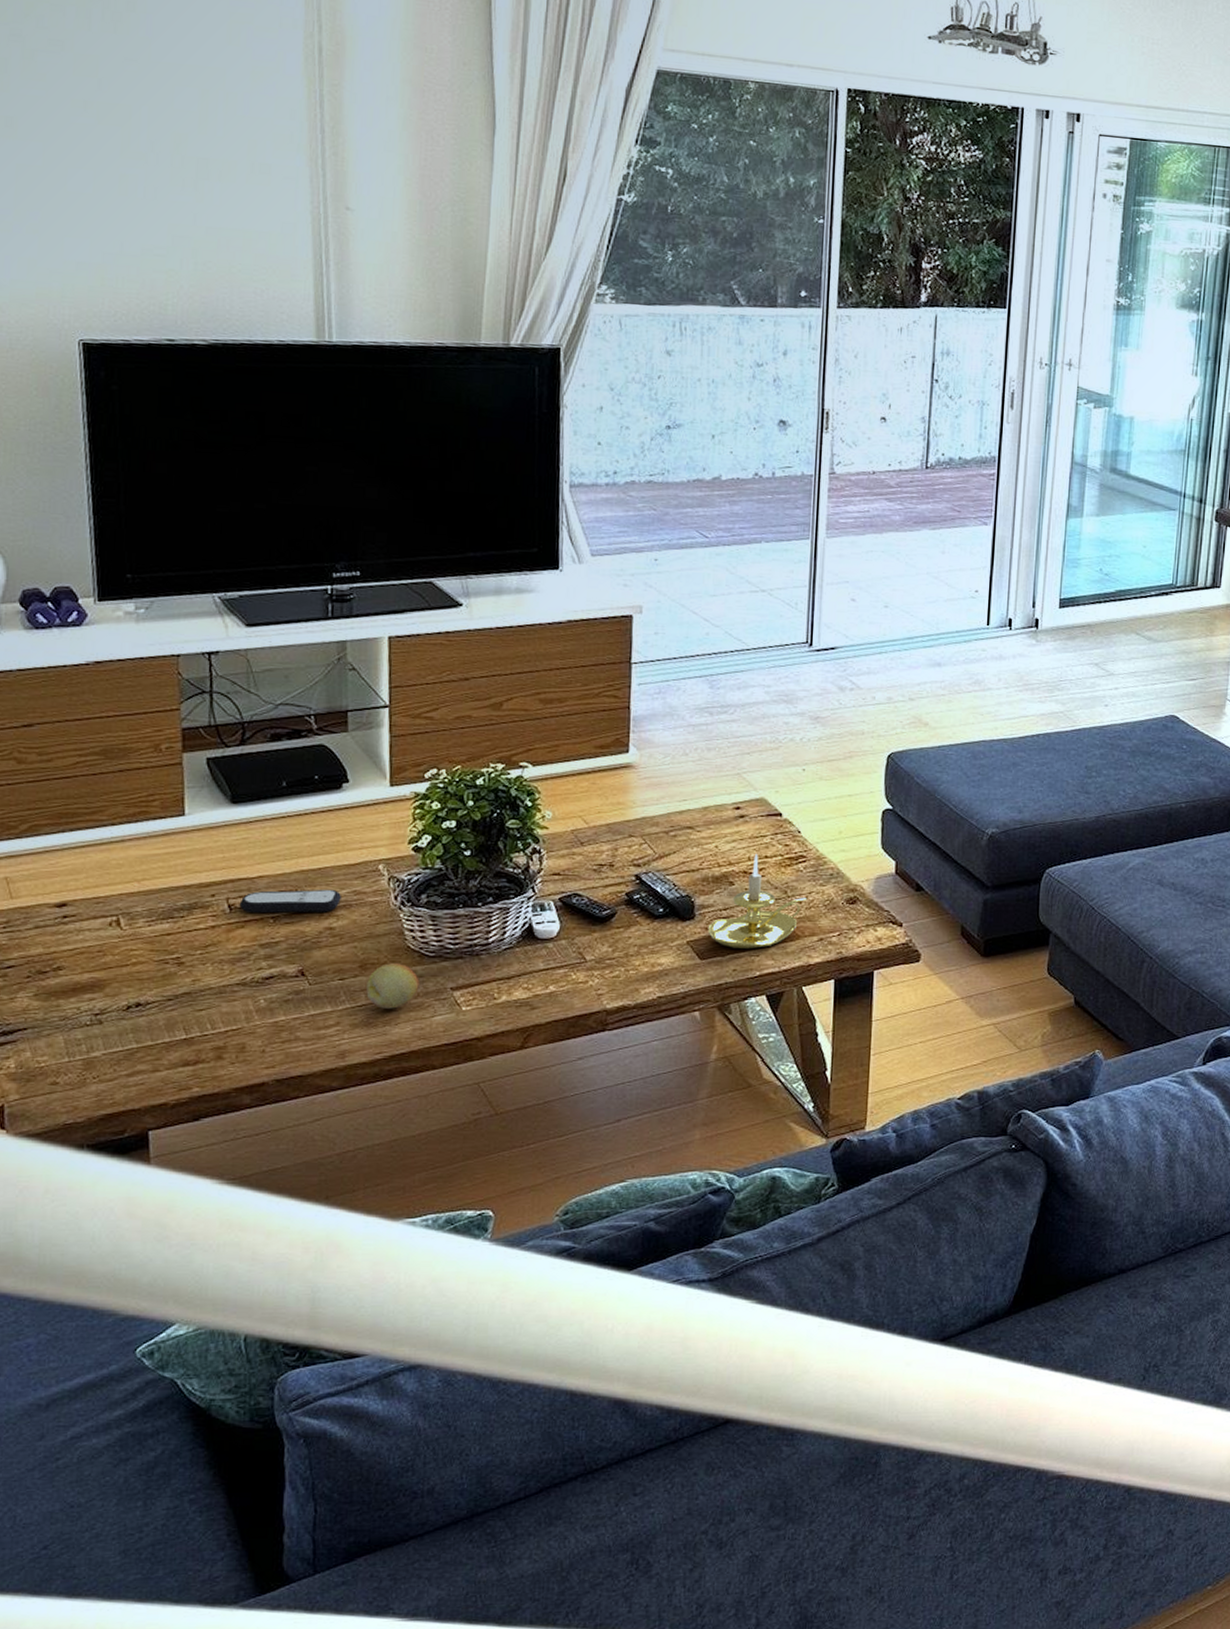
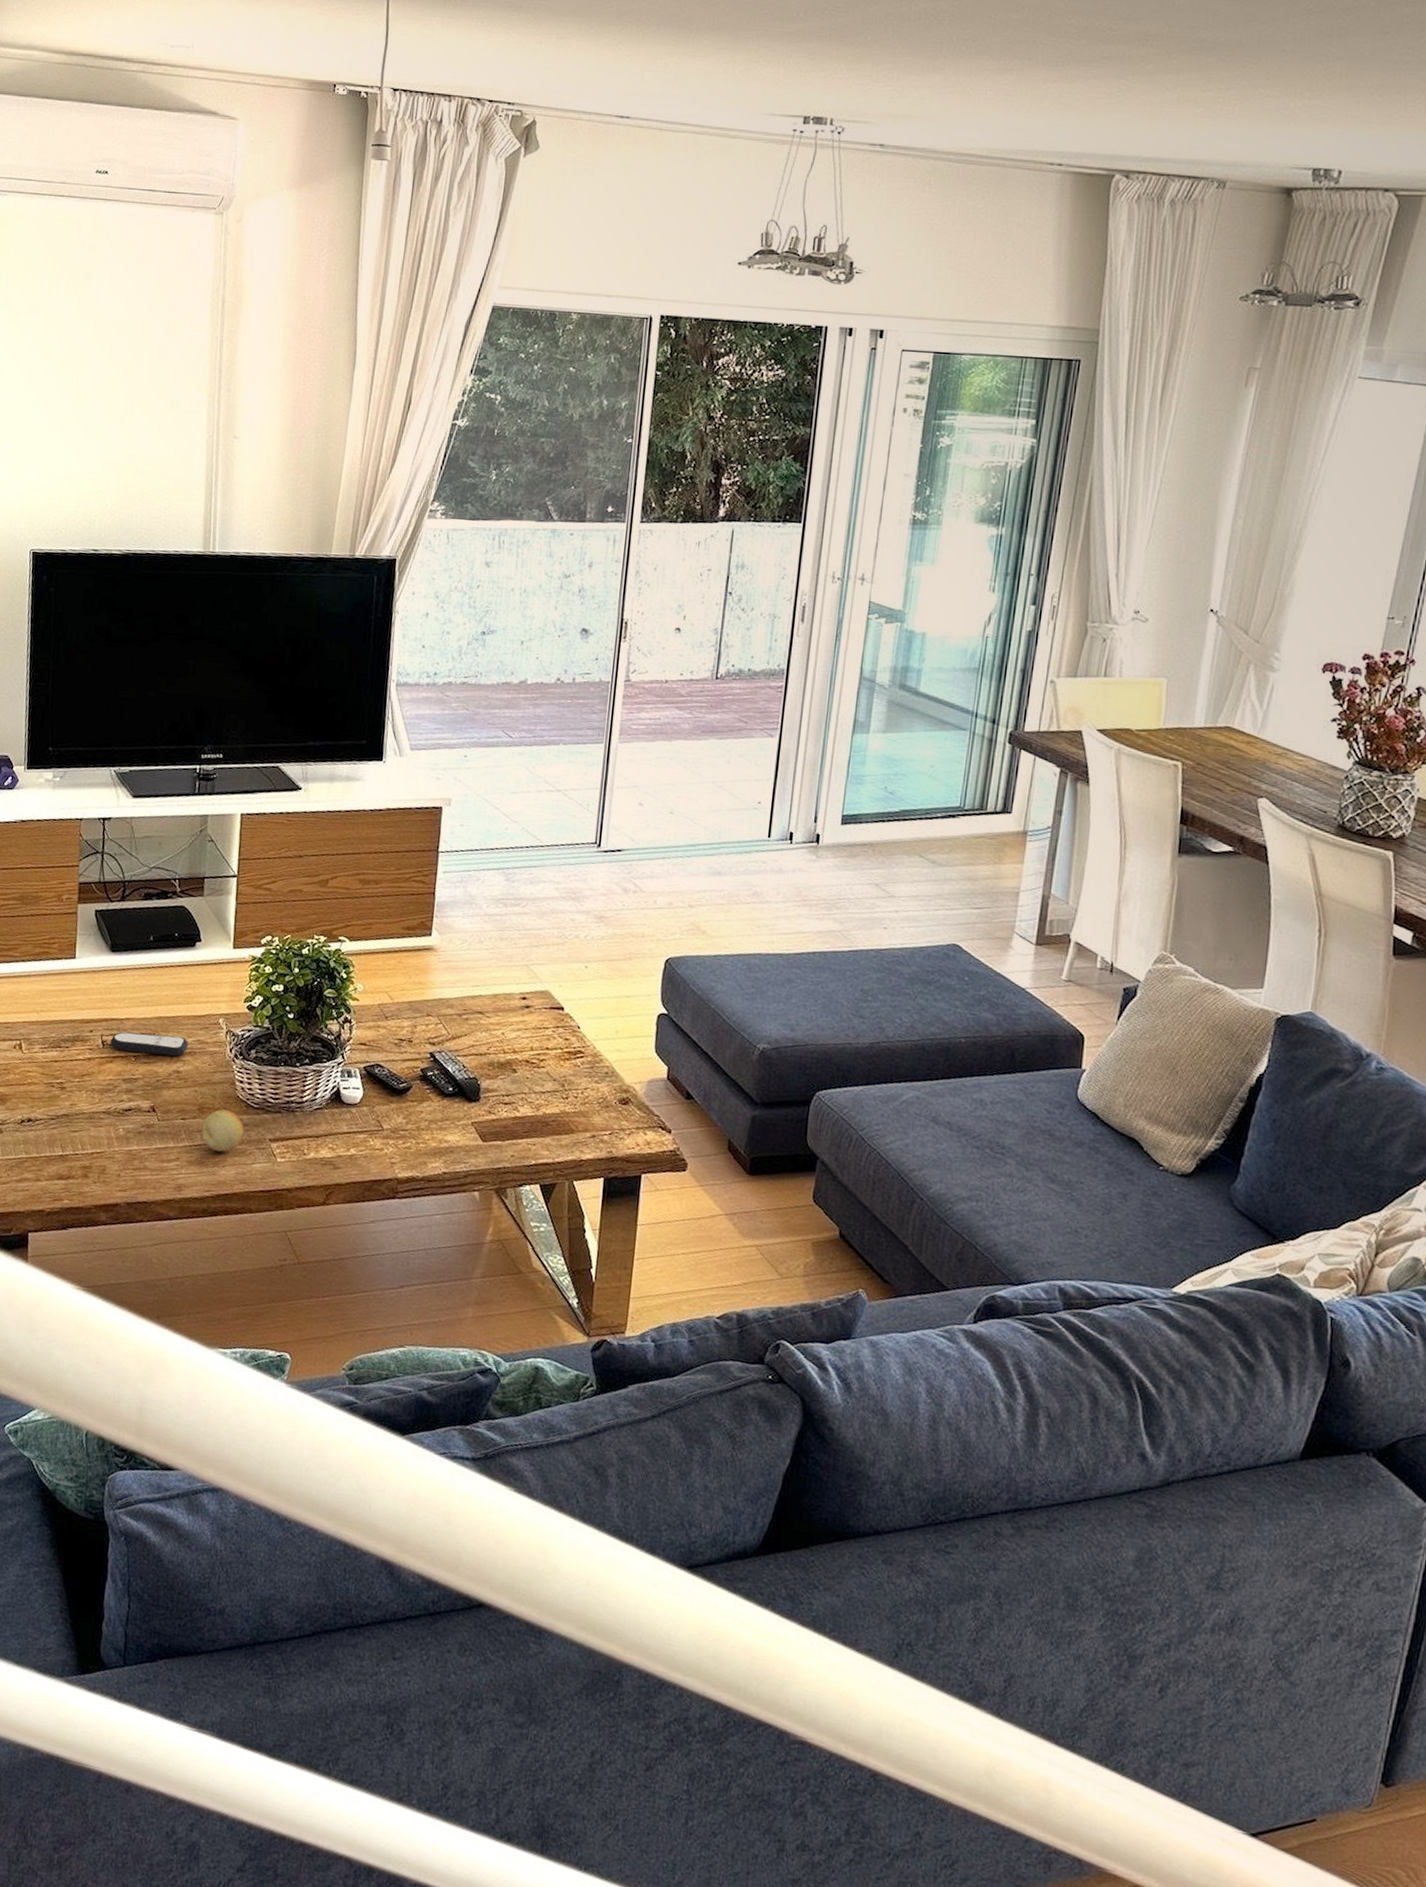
candle holder: present [708,854,808,949] -> none [491,1045,583,1138]

